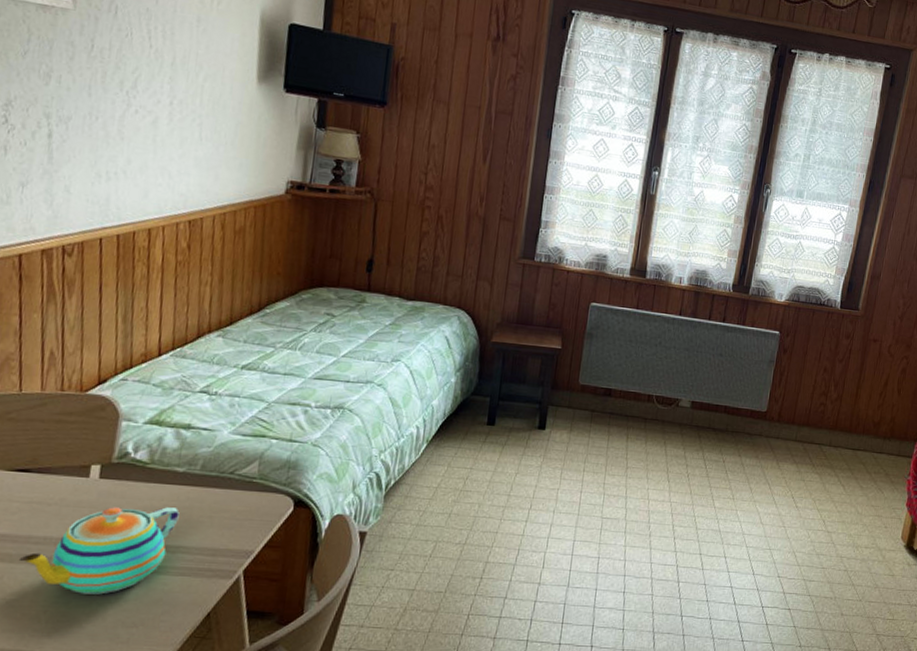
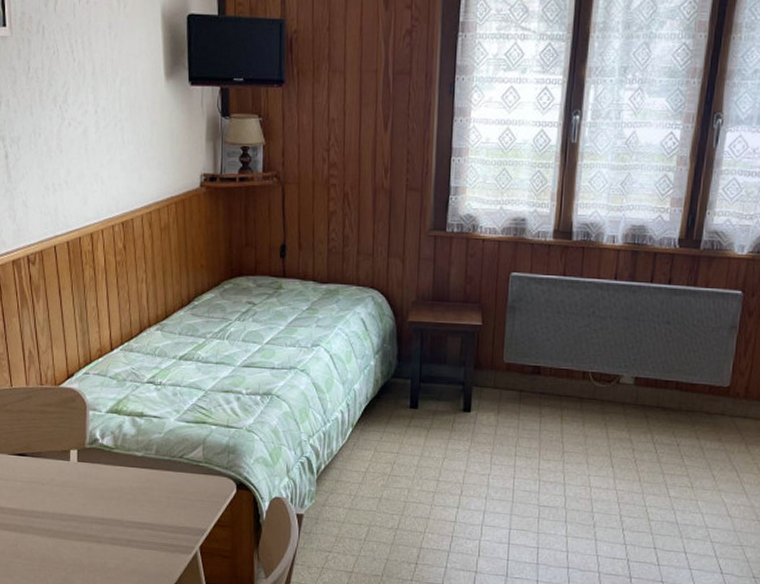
teapot: present [18,507,180,595] -> none [27,487,142,563]

